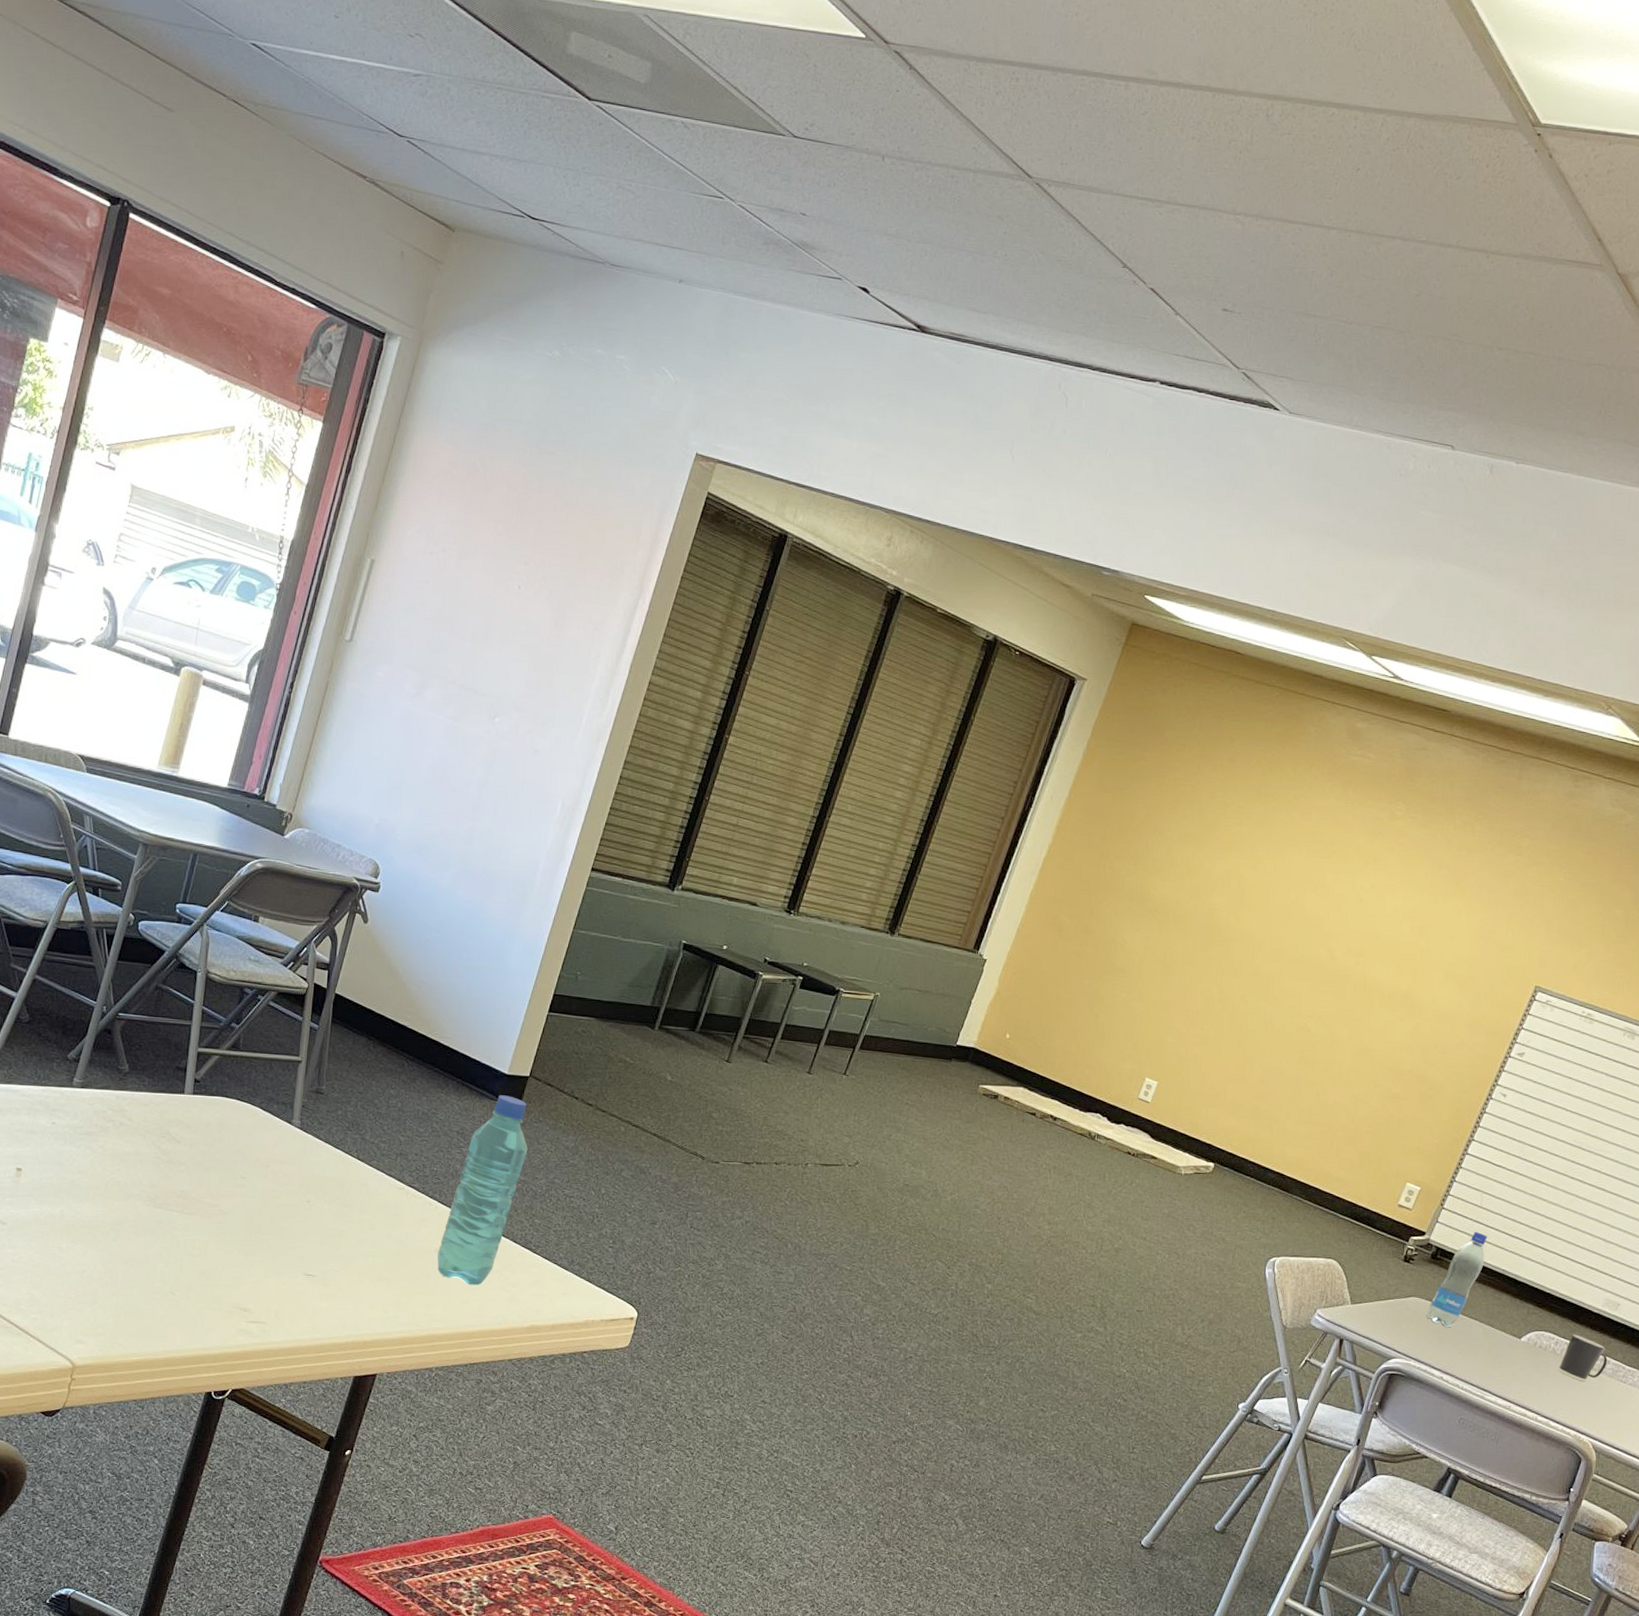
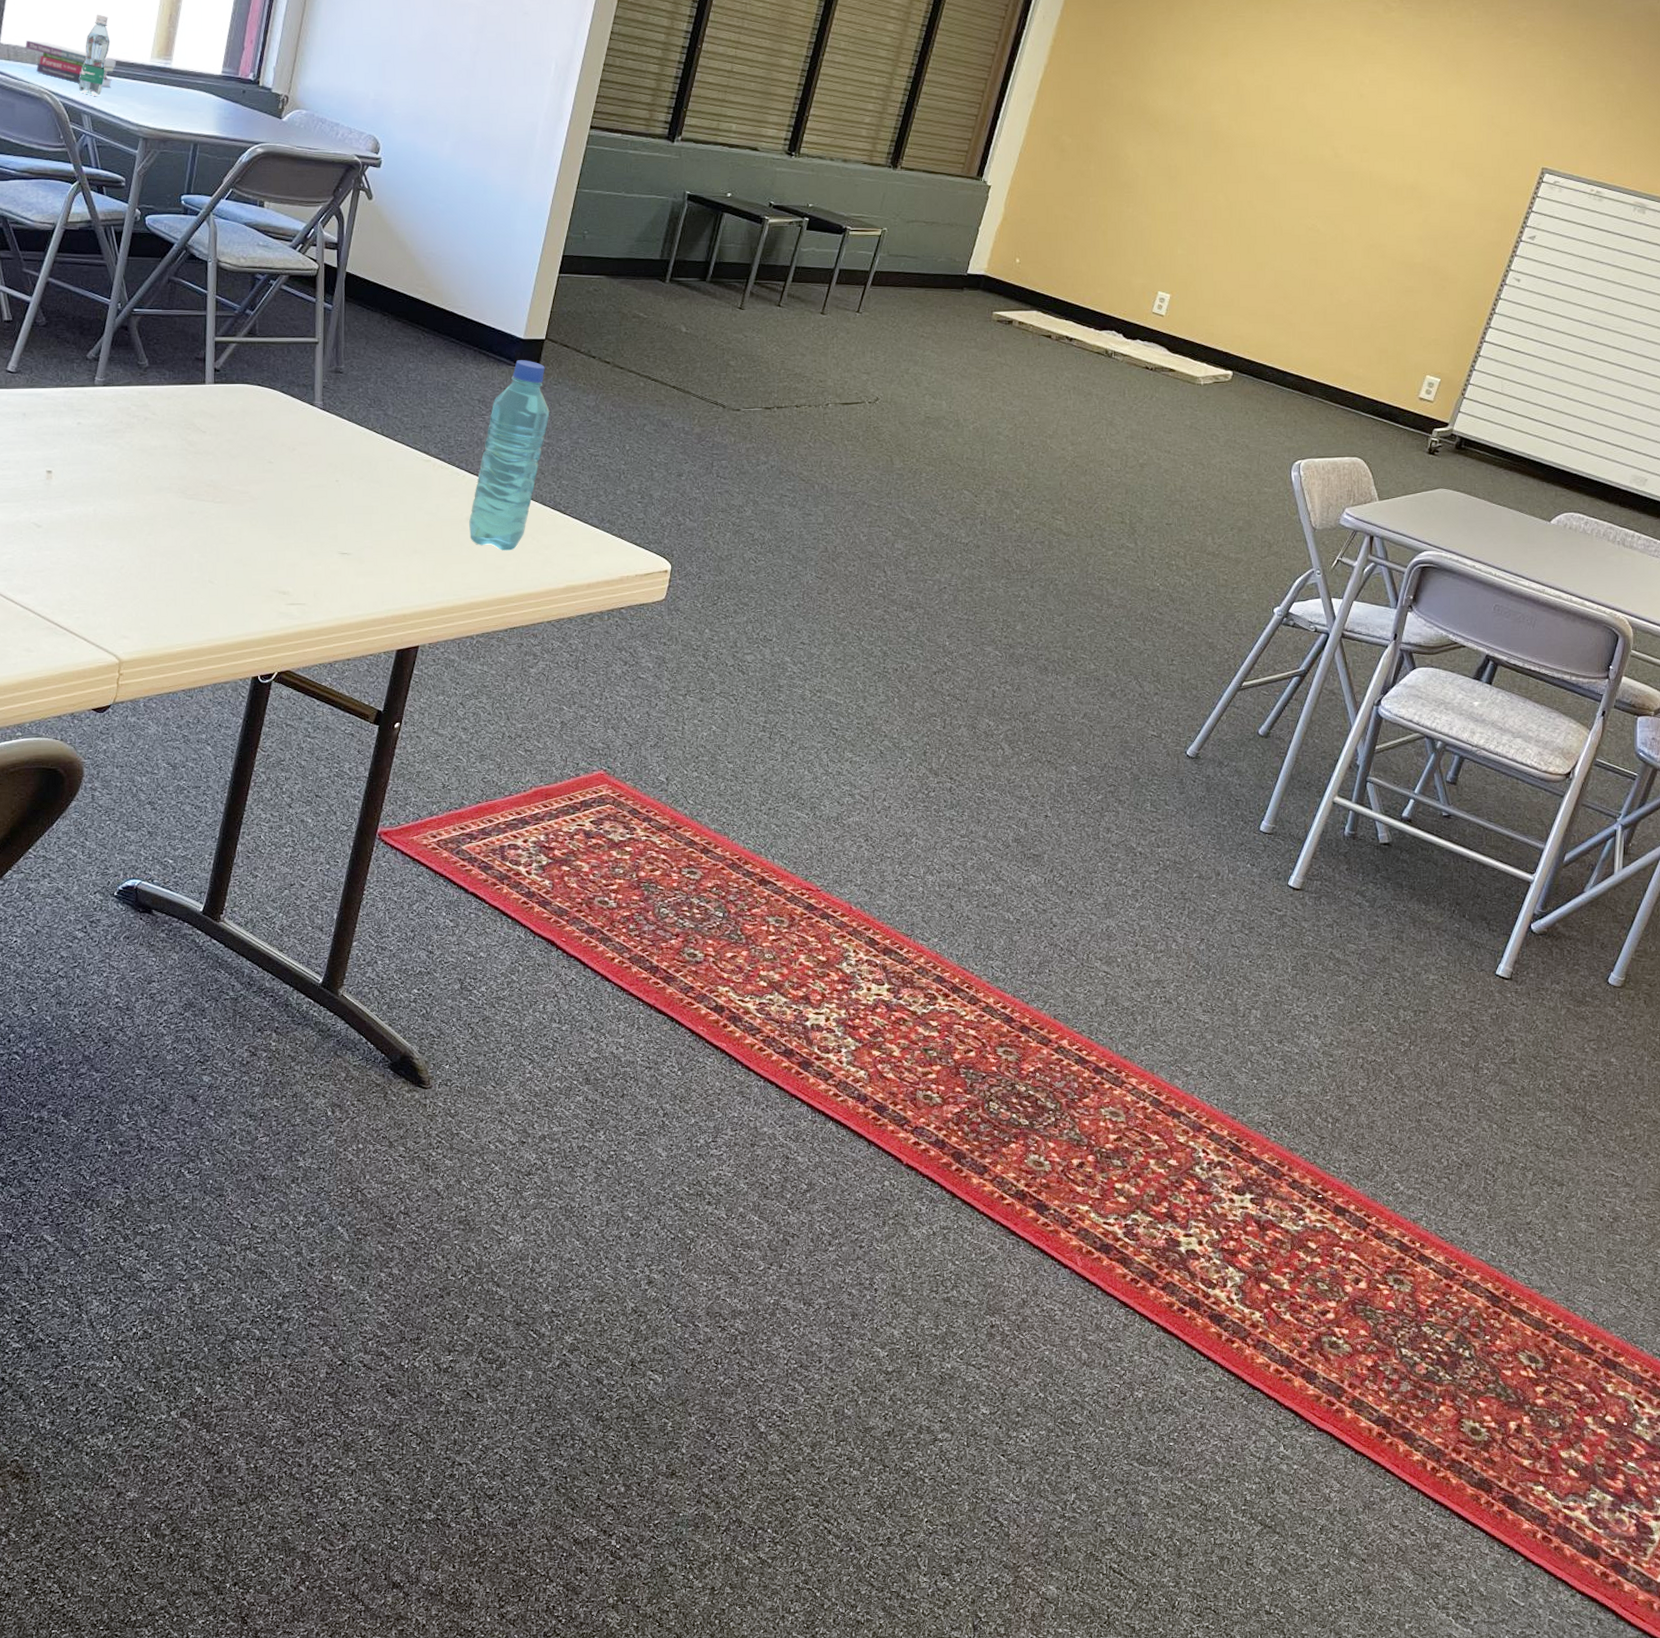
books: none [33,737,124,791] -> present [25,40,117,88]
bottle: none [83,717,119,799] -> present [79,14,110,97]
bottle: present [1427,1231,1488,1328] -> none [1455,418,1511,516]
mug: present [1559,1334,1608,1381] -> none [1590,513,1639,559]

